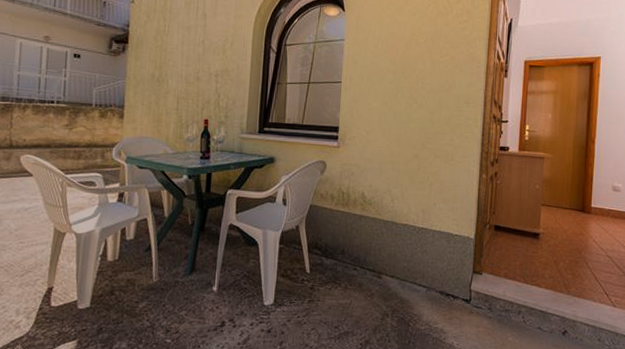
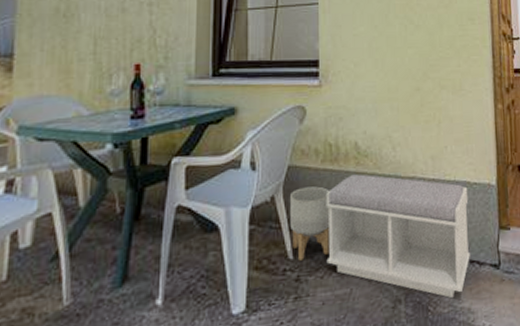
planter: none [308,222,340,275] -> present [289,186,330,261]
bench: none [334,217,450,320] -> present [325,174,470,299]

